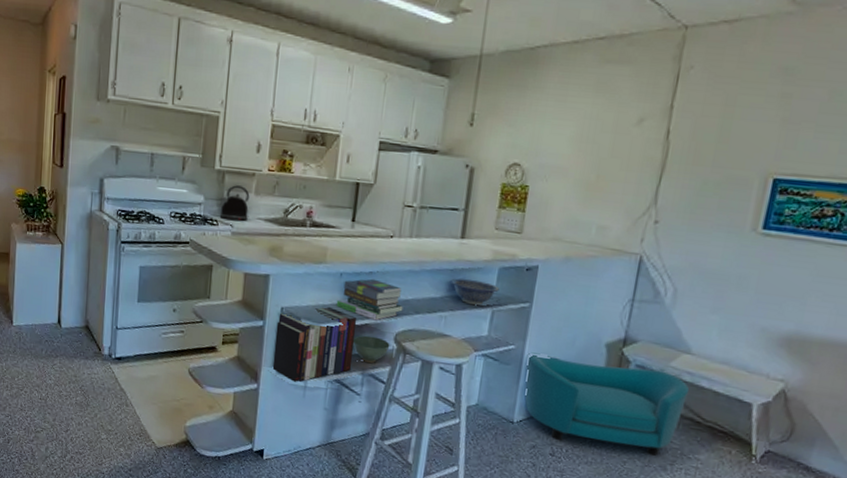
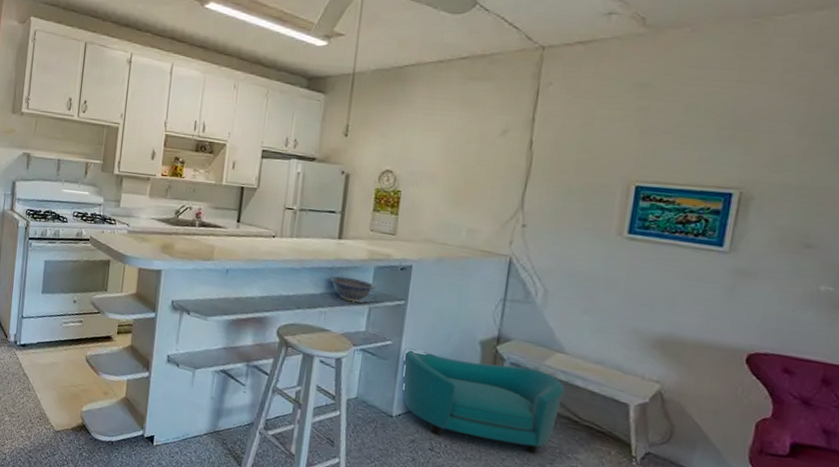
kettle: present [219,185,250,221] -> none [117,188,145,221]
books: present [272,306,357,383] -> none [163,300,242,372]
books: present [336,278,403,321] -> none [222,275,285,315]
bowl: present [353,335,390,364] -> none [238,328,273,356]

